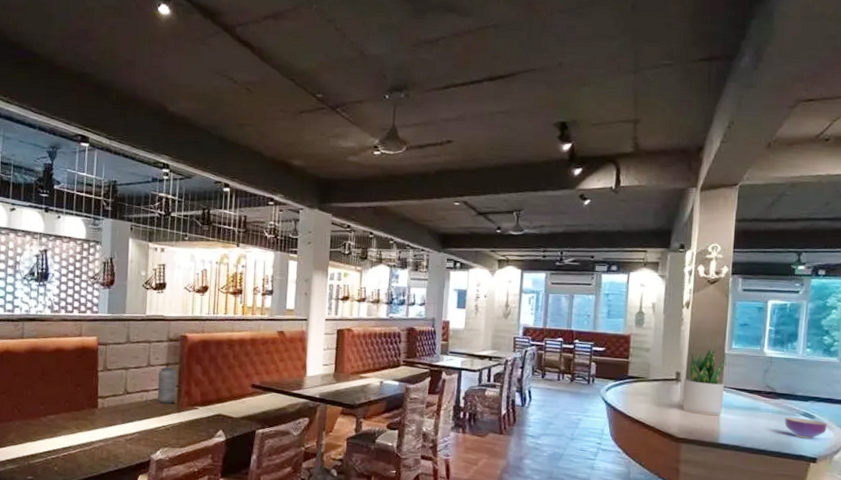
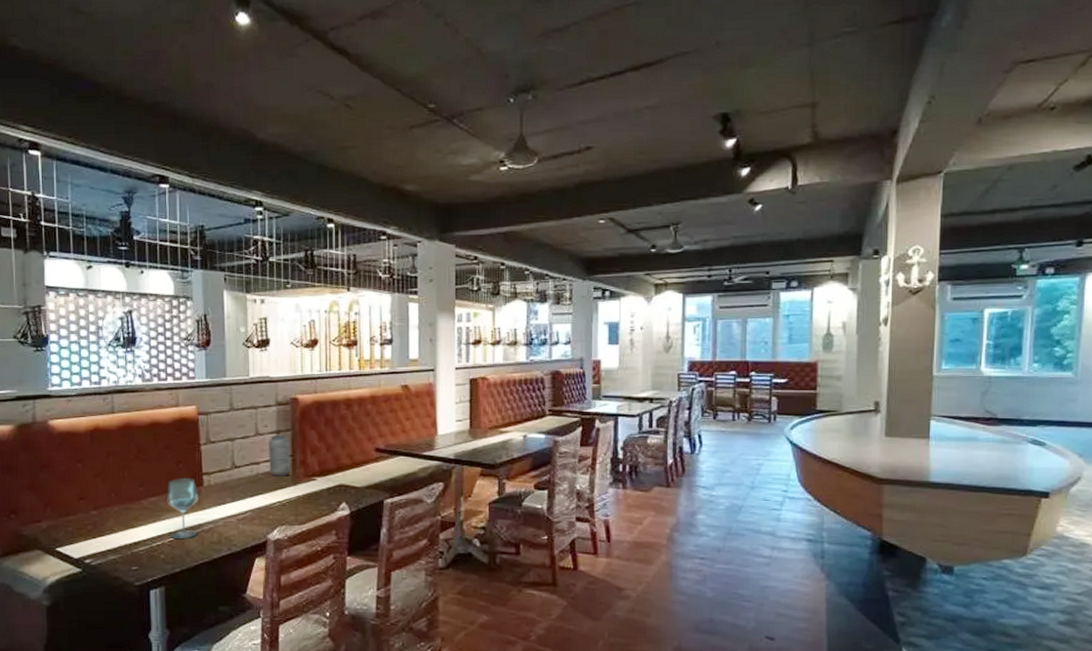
wine glass: none [63,400,93,455] -> present [166,478,198,540]
planter: present [682,349,726,416] -> none [883,372,935,450]
bowl: present [785,417,828,439] -> none [1009,447,1062,470]

